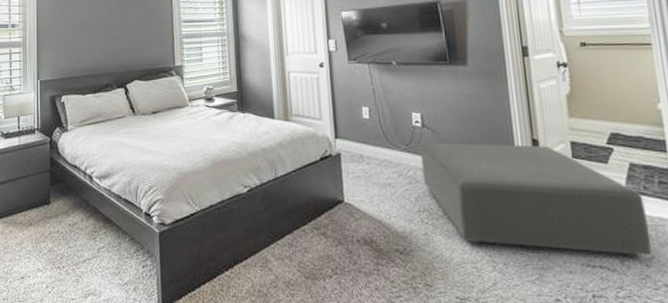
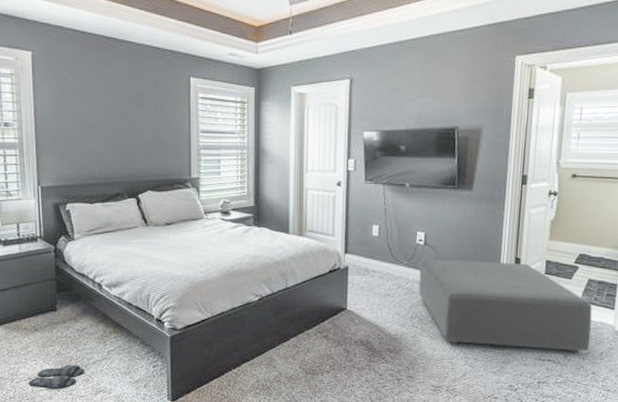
slippers: none [21,262,75,290] -> present [28,364,85,389]

